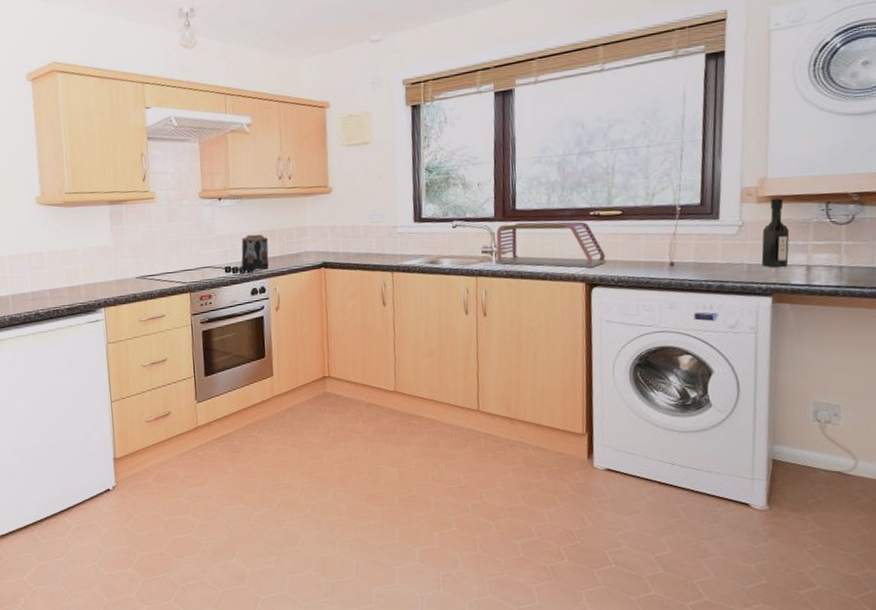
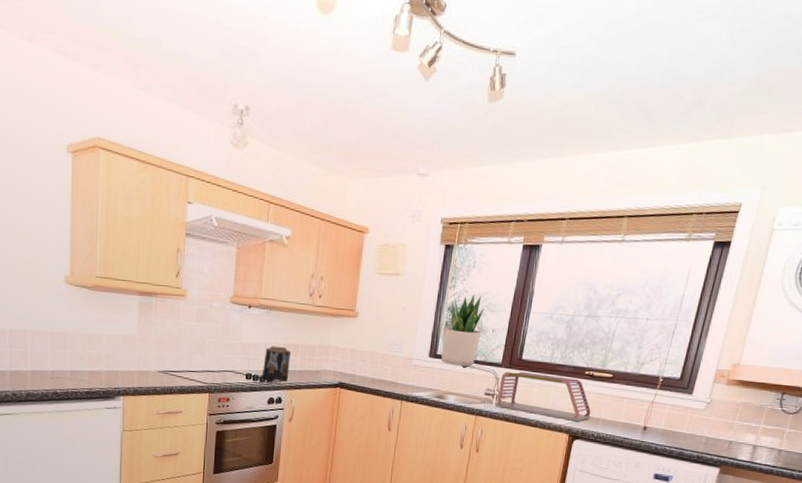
planter: none [425,150,466,228] -> present [441,294,484,367]
bottle: present [761,198,790,268] -> none [718,382,748,444]

